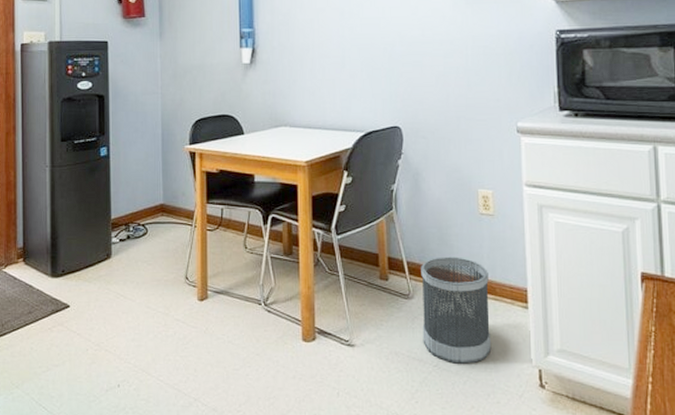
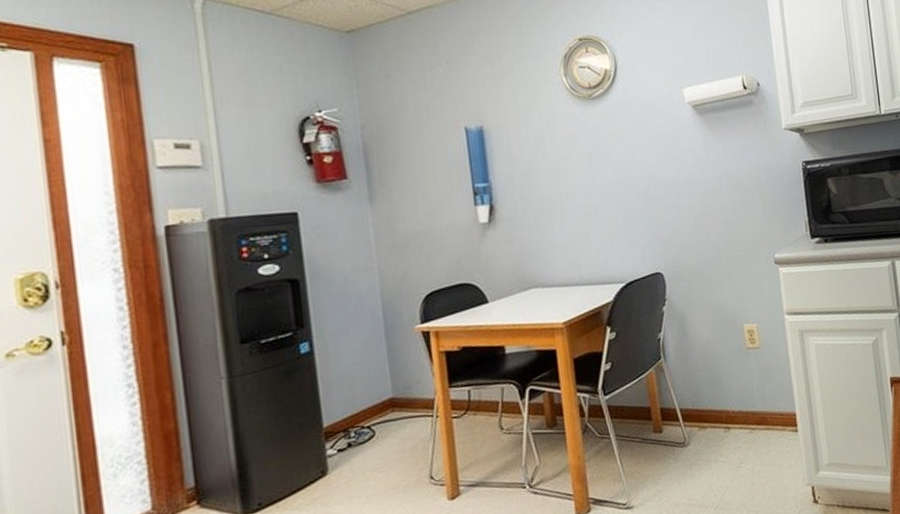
wastebasket: present [421,256,492,364] -> none [694,394,768,501]

